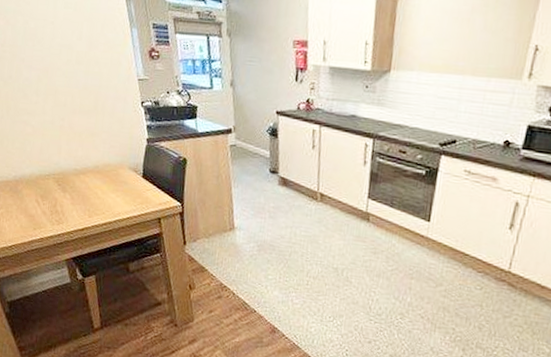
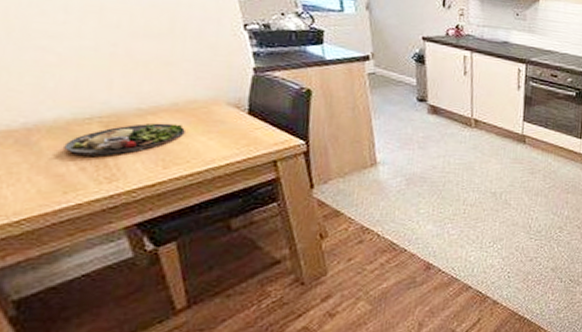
dinner plate: none [34,180,103,204] -> present [64,123,187,157]

